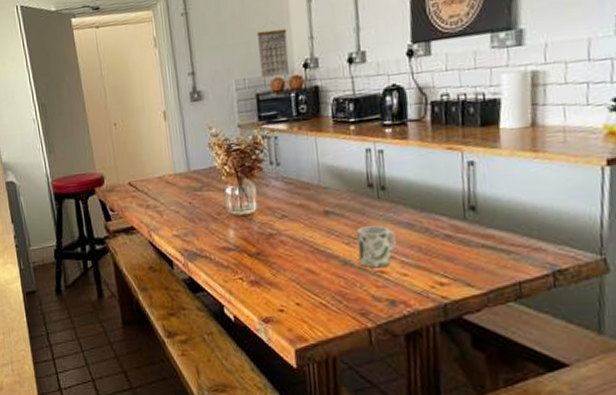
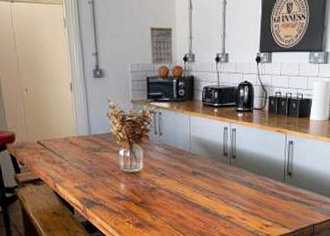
mug: present [356,225,396,268] -> none [214,184,240,214]

